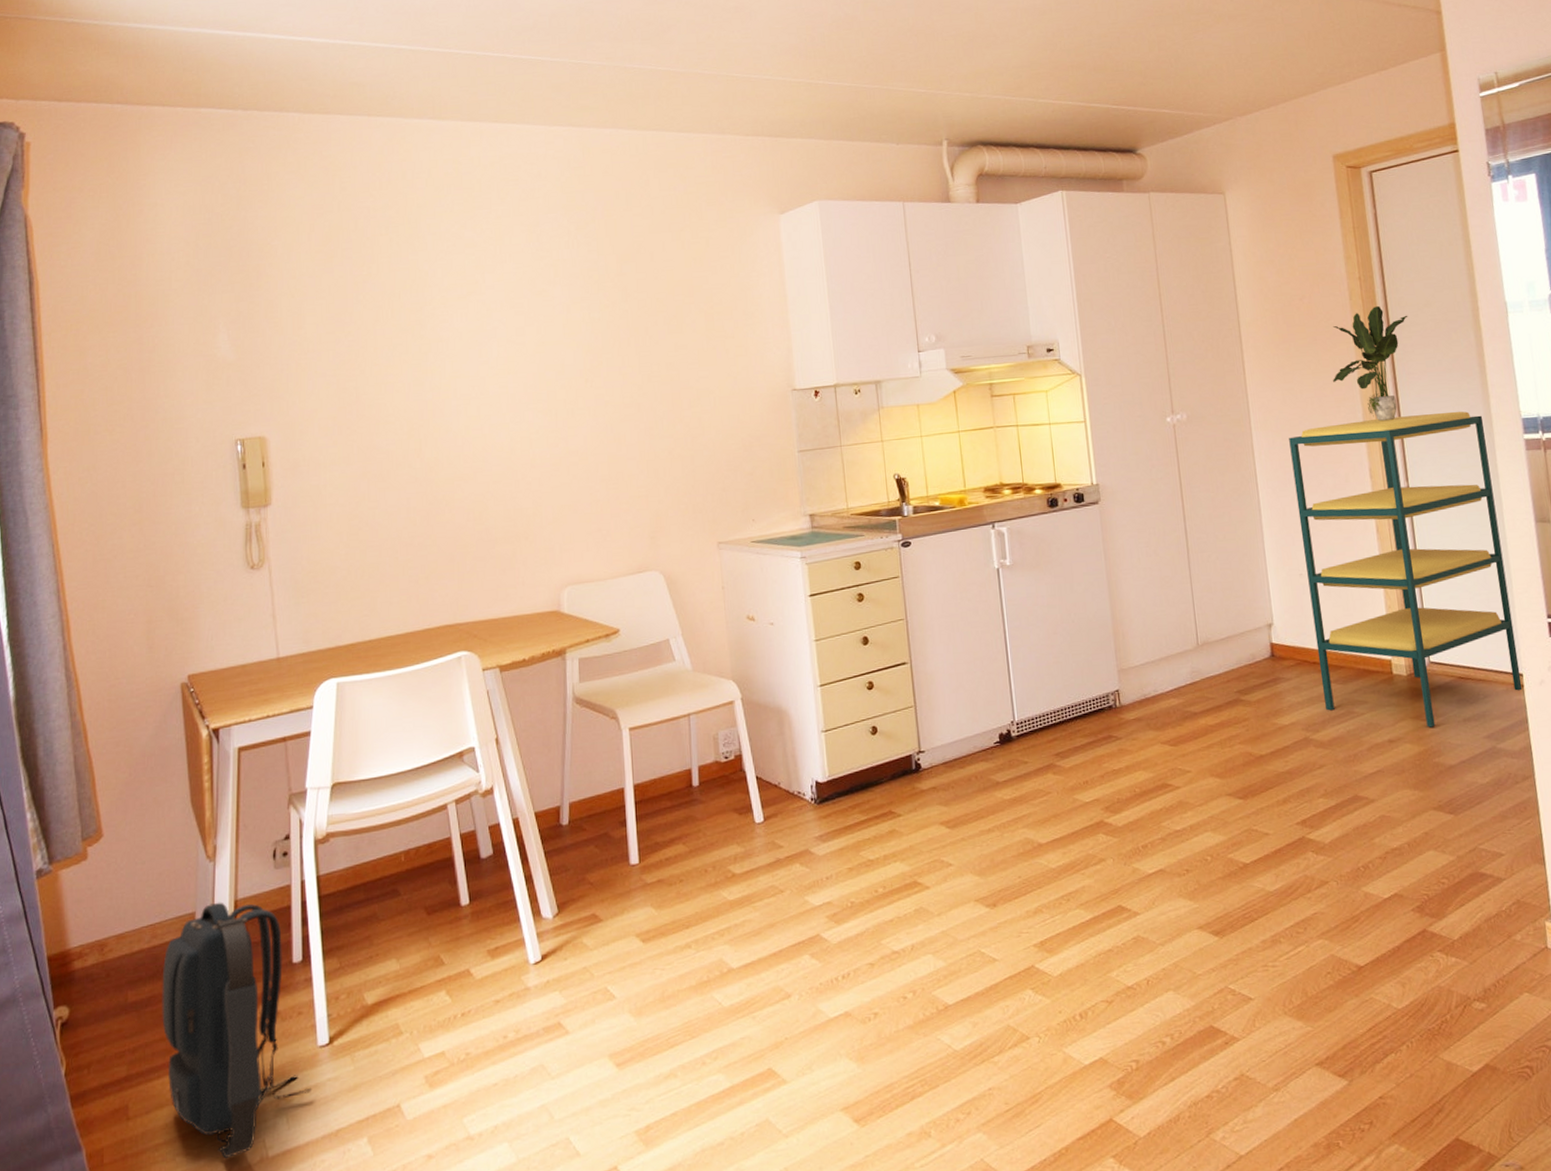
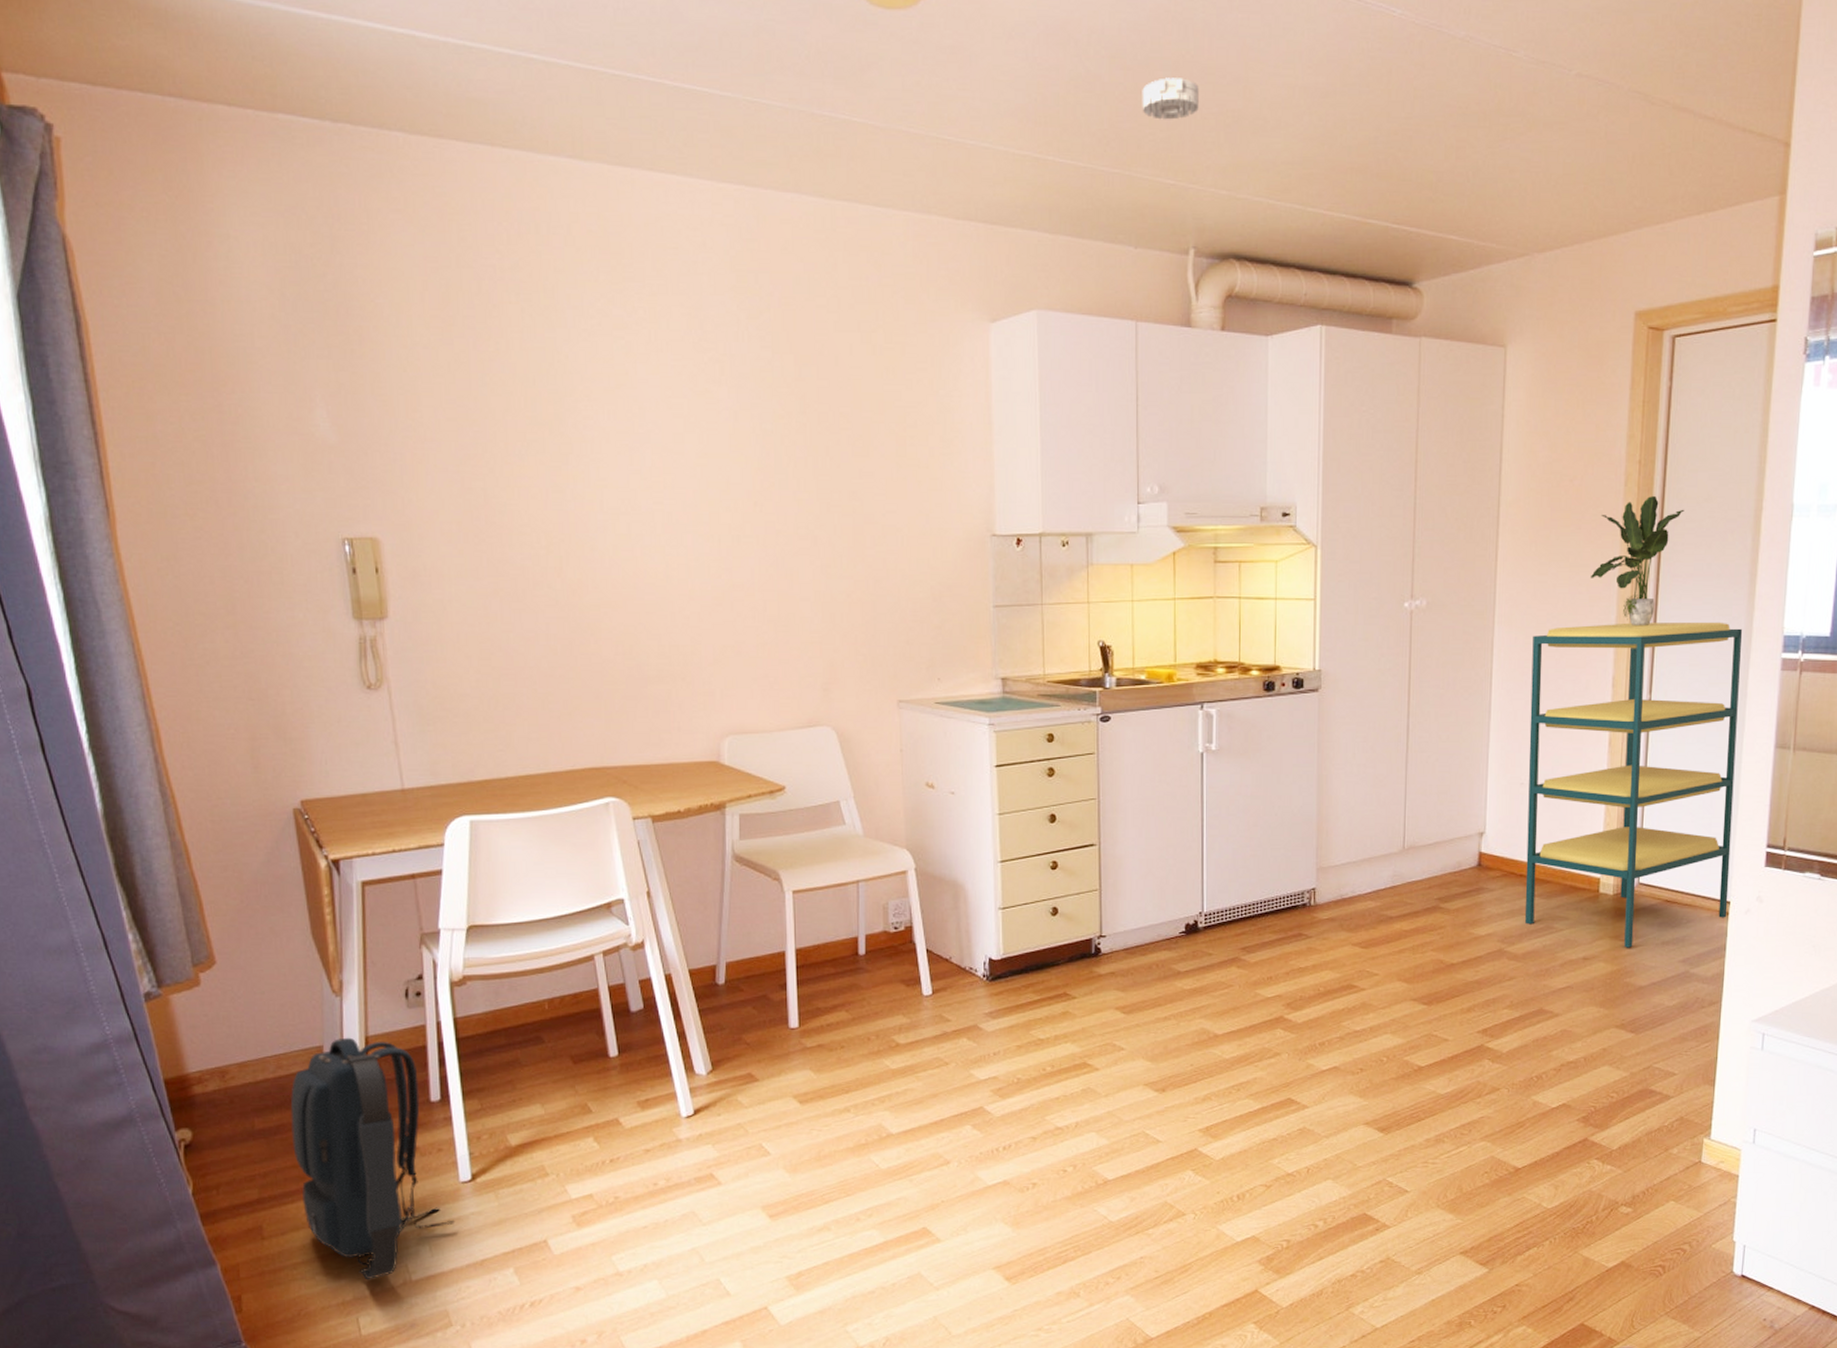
smoke detector: none [891,12,940,45] -> present [1142,77,1199,120]

